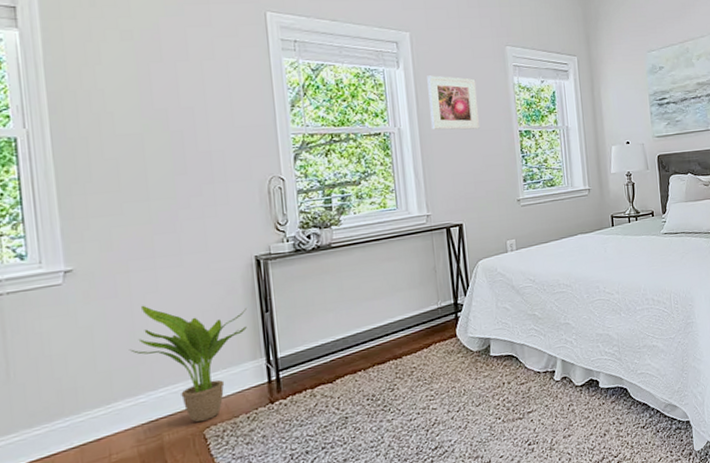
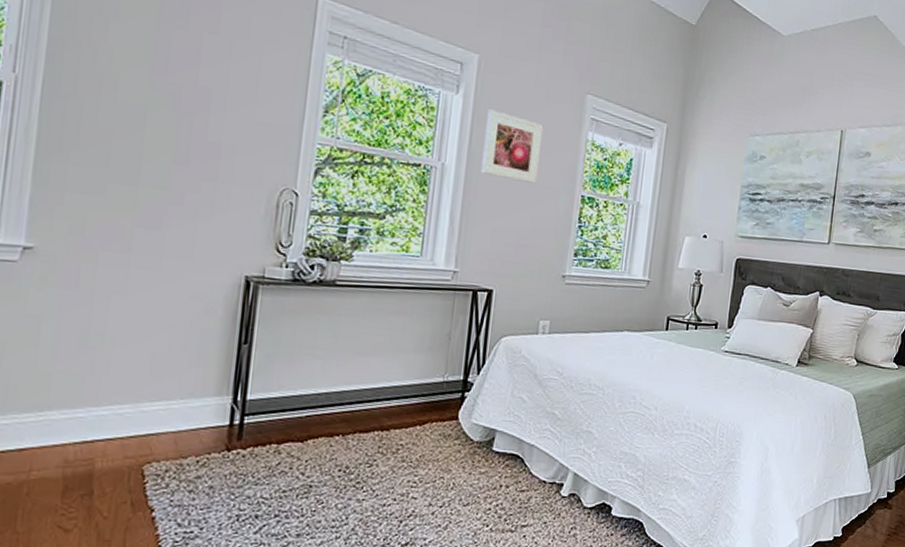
potted plant: present [129,305,247,423] -> none [77,305,223,455]

